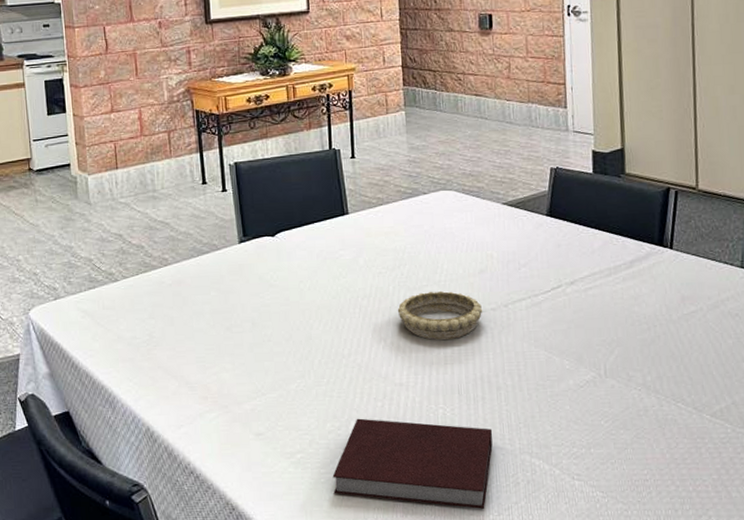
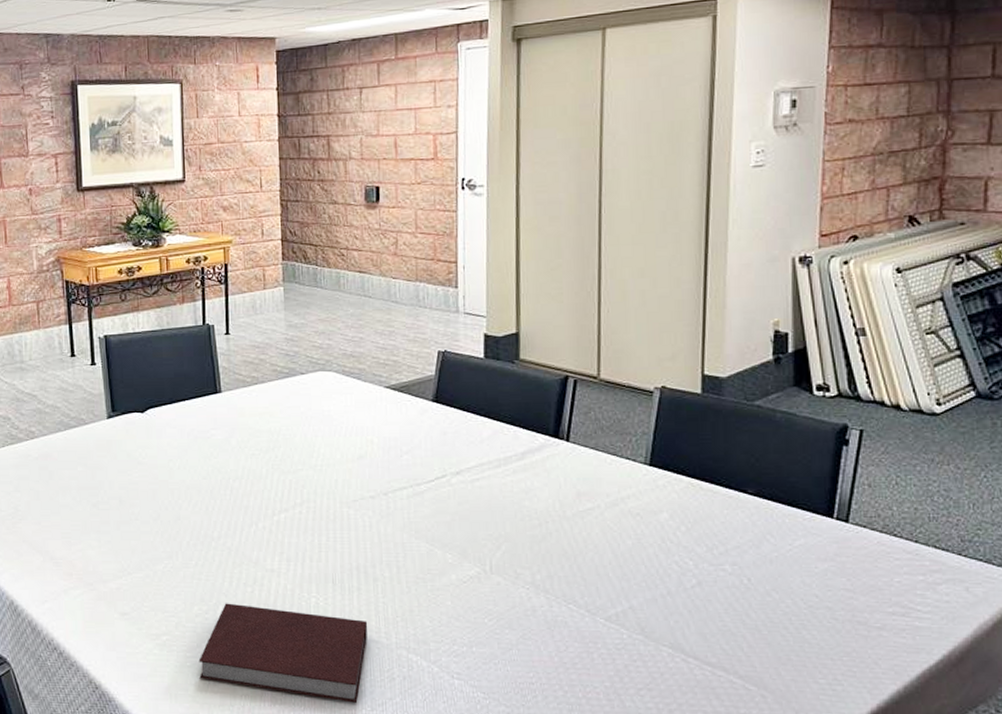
decorative bowl: present [397,290,483,340] -> none [270,475,361,526]

